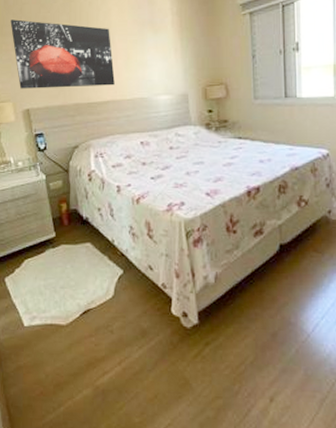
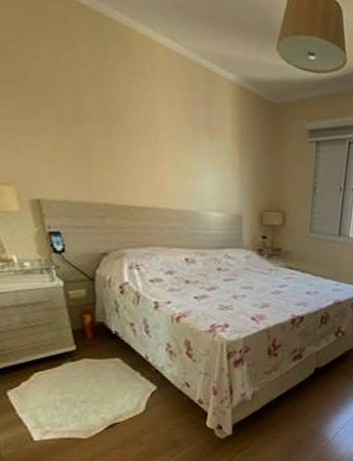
wall art: present [10,19,115,89] -> none [10,74,159,191]

